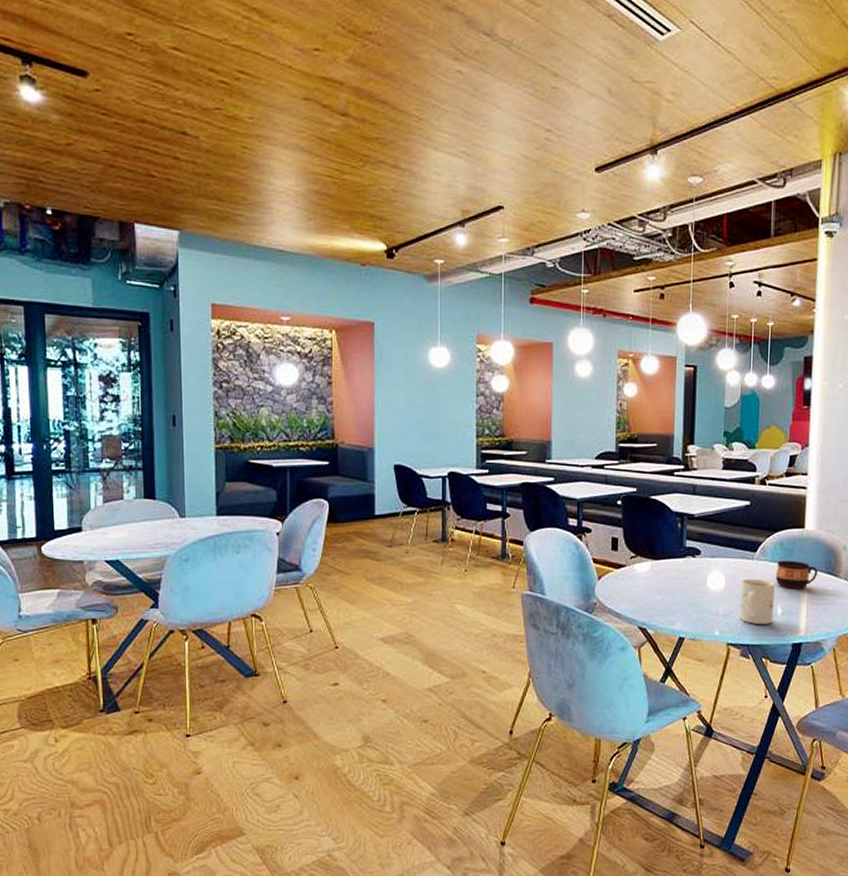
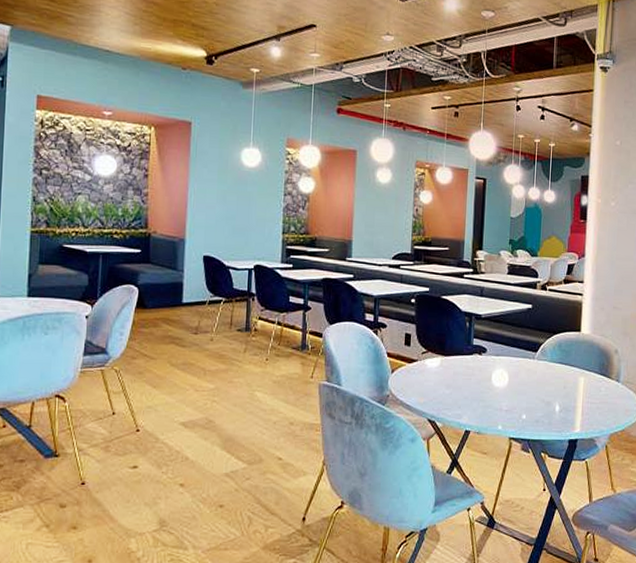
mug: present [738,578,775,624] -> none [520,377,554,420]
cup: present [775,560,818,588] -> none [554,361,593,388]

